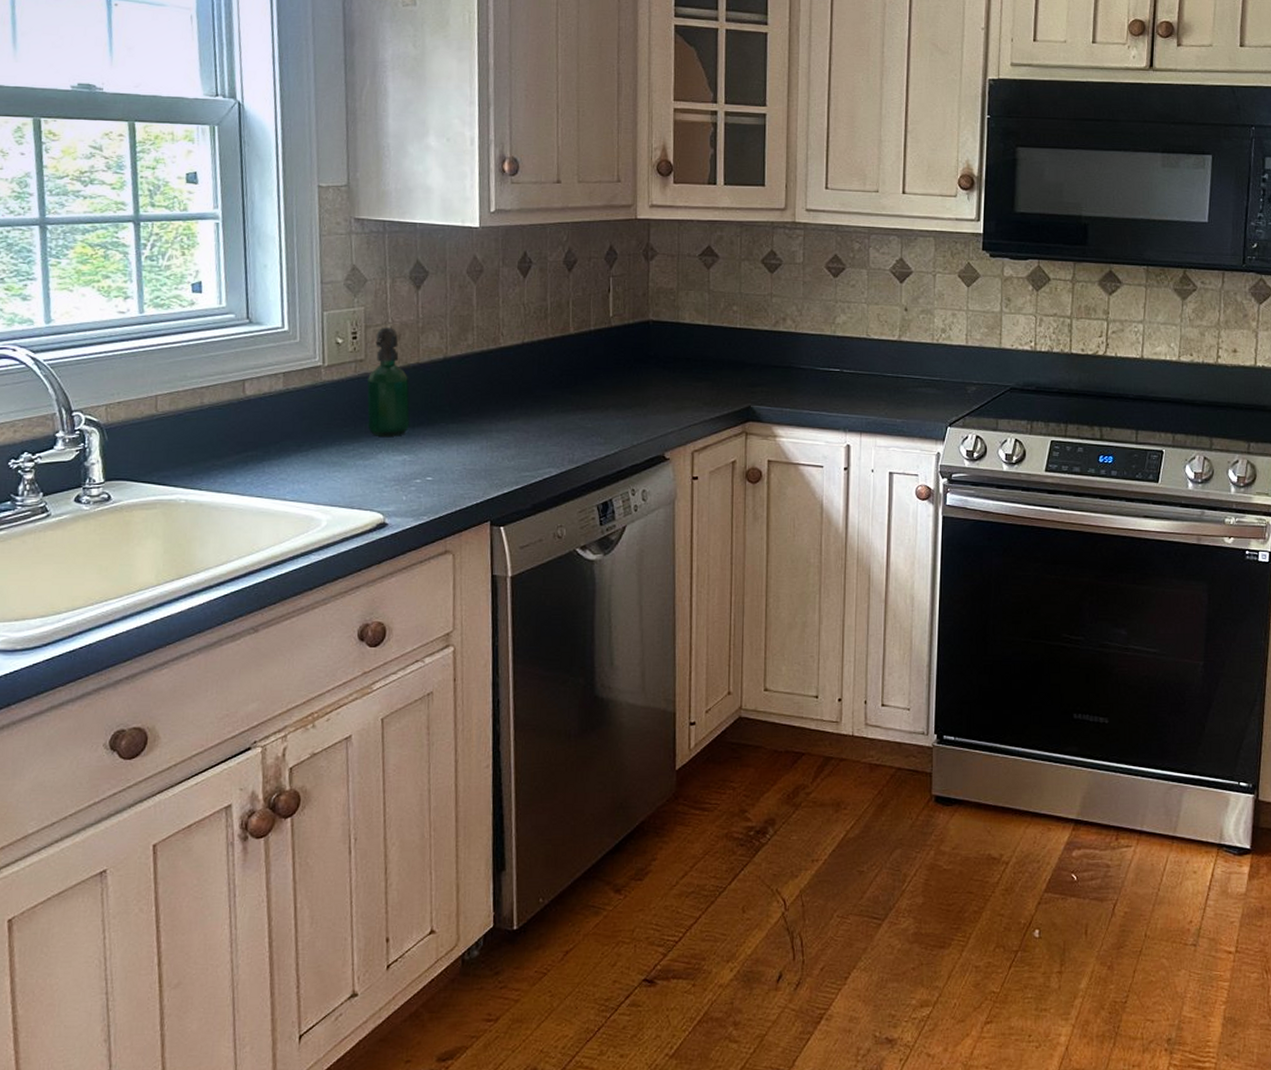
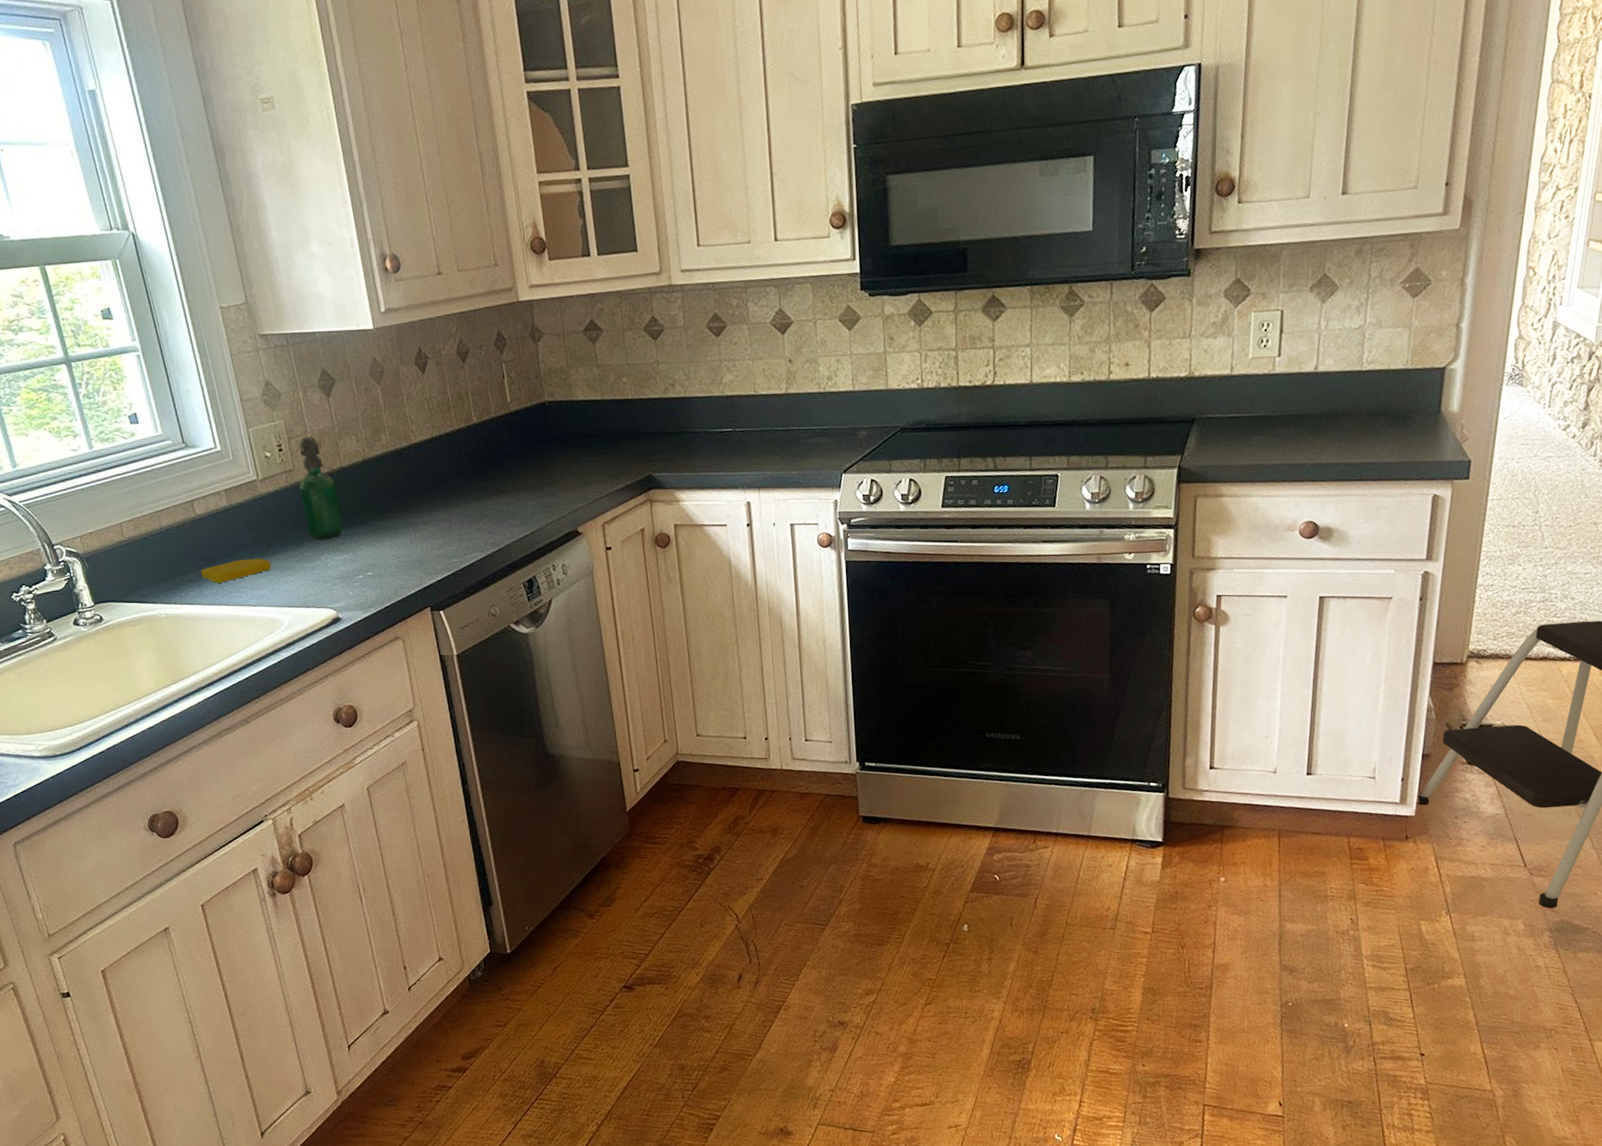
sponge: none [237,449,320,472] -> present [201,558,271,583]

